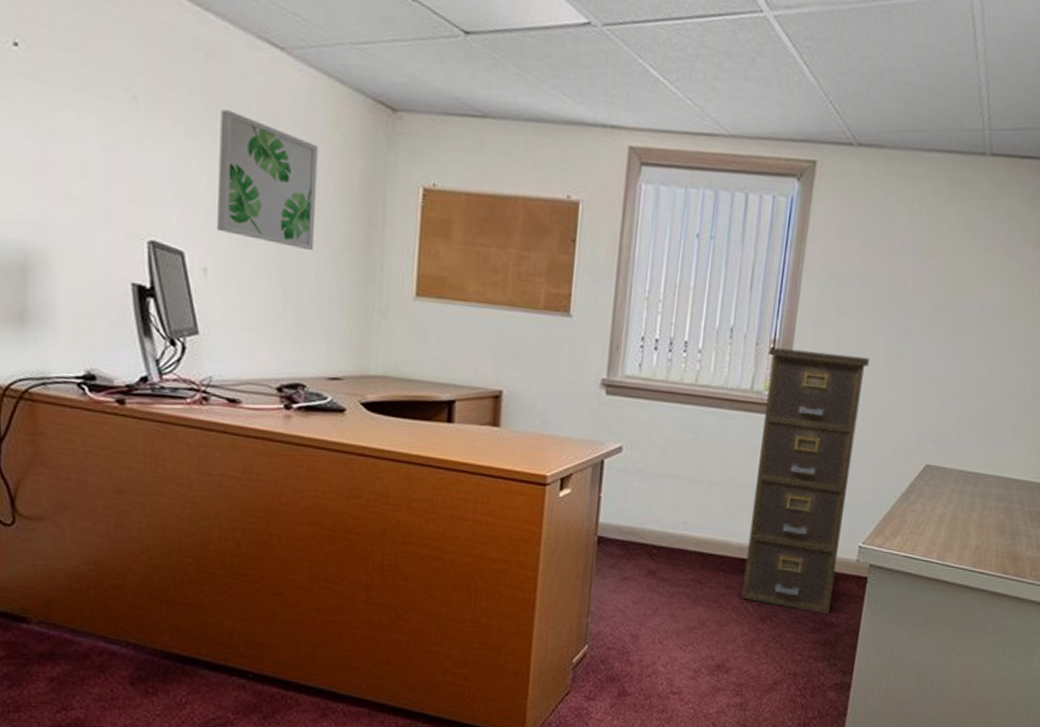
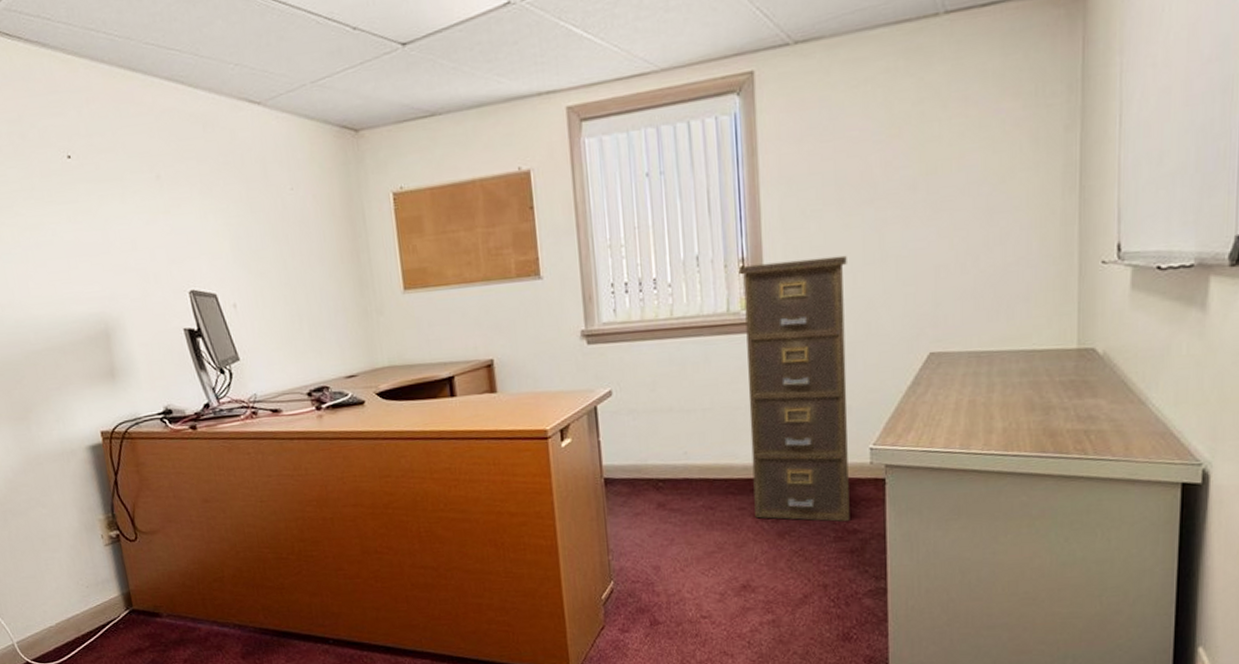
wall art: present [217,109,319,250] -> none [222,166,313,271]

